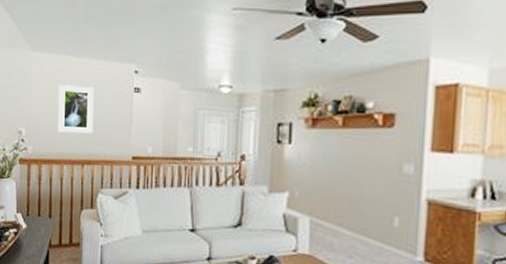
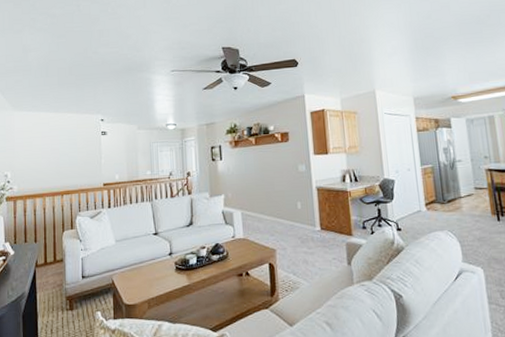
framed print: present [58,85,94,134] -> none [39,134,70,172]

